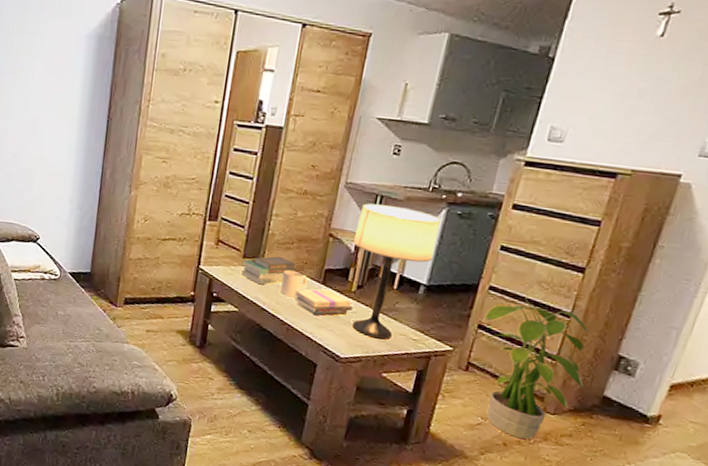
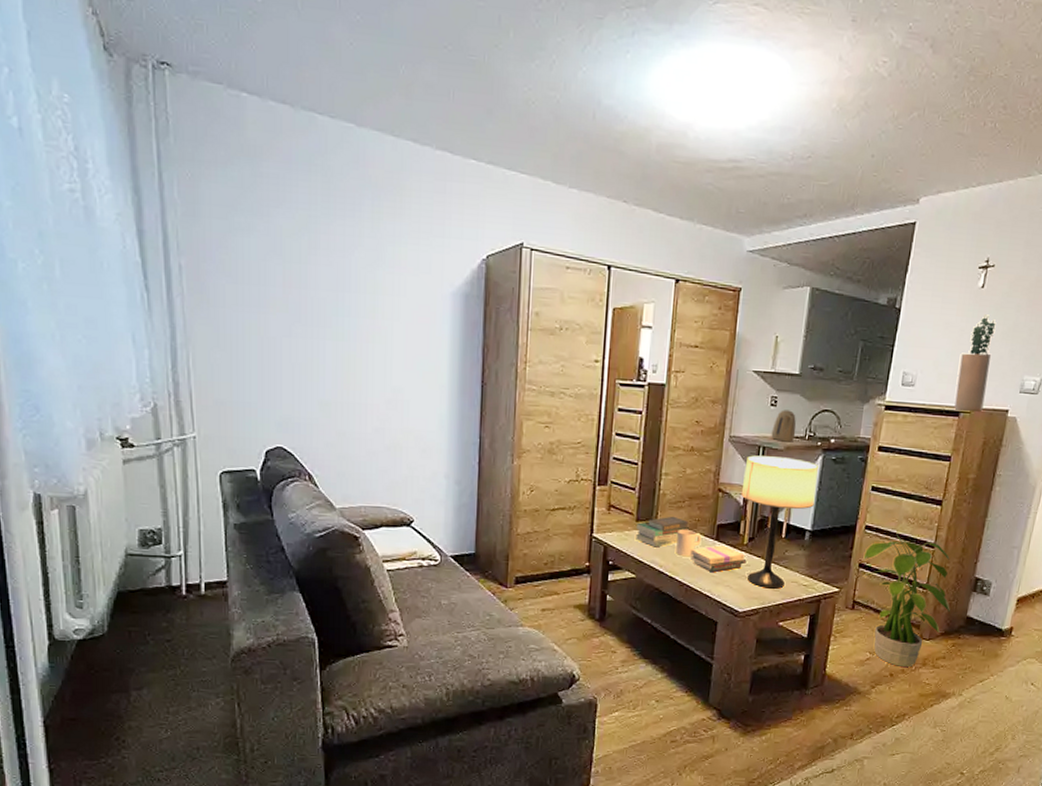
kettle: none [391,159,421,193] -> present [771,410,797,442]
vase: none [610,66,676,176] -> present [954,314,996,413]

